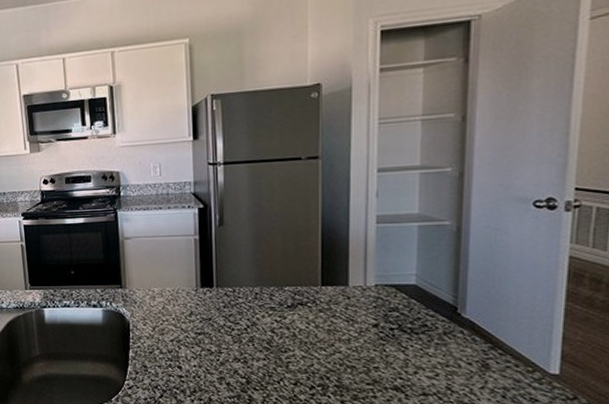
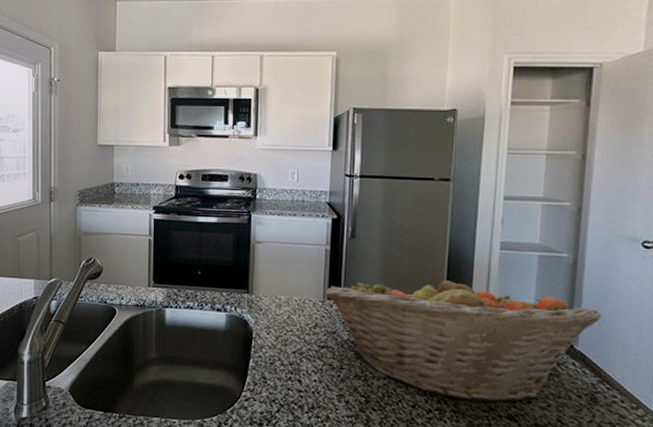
fruit basket: none [197,253,492,377] -> present [325,273,603,403]

